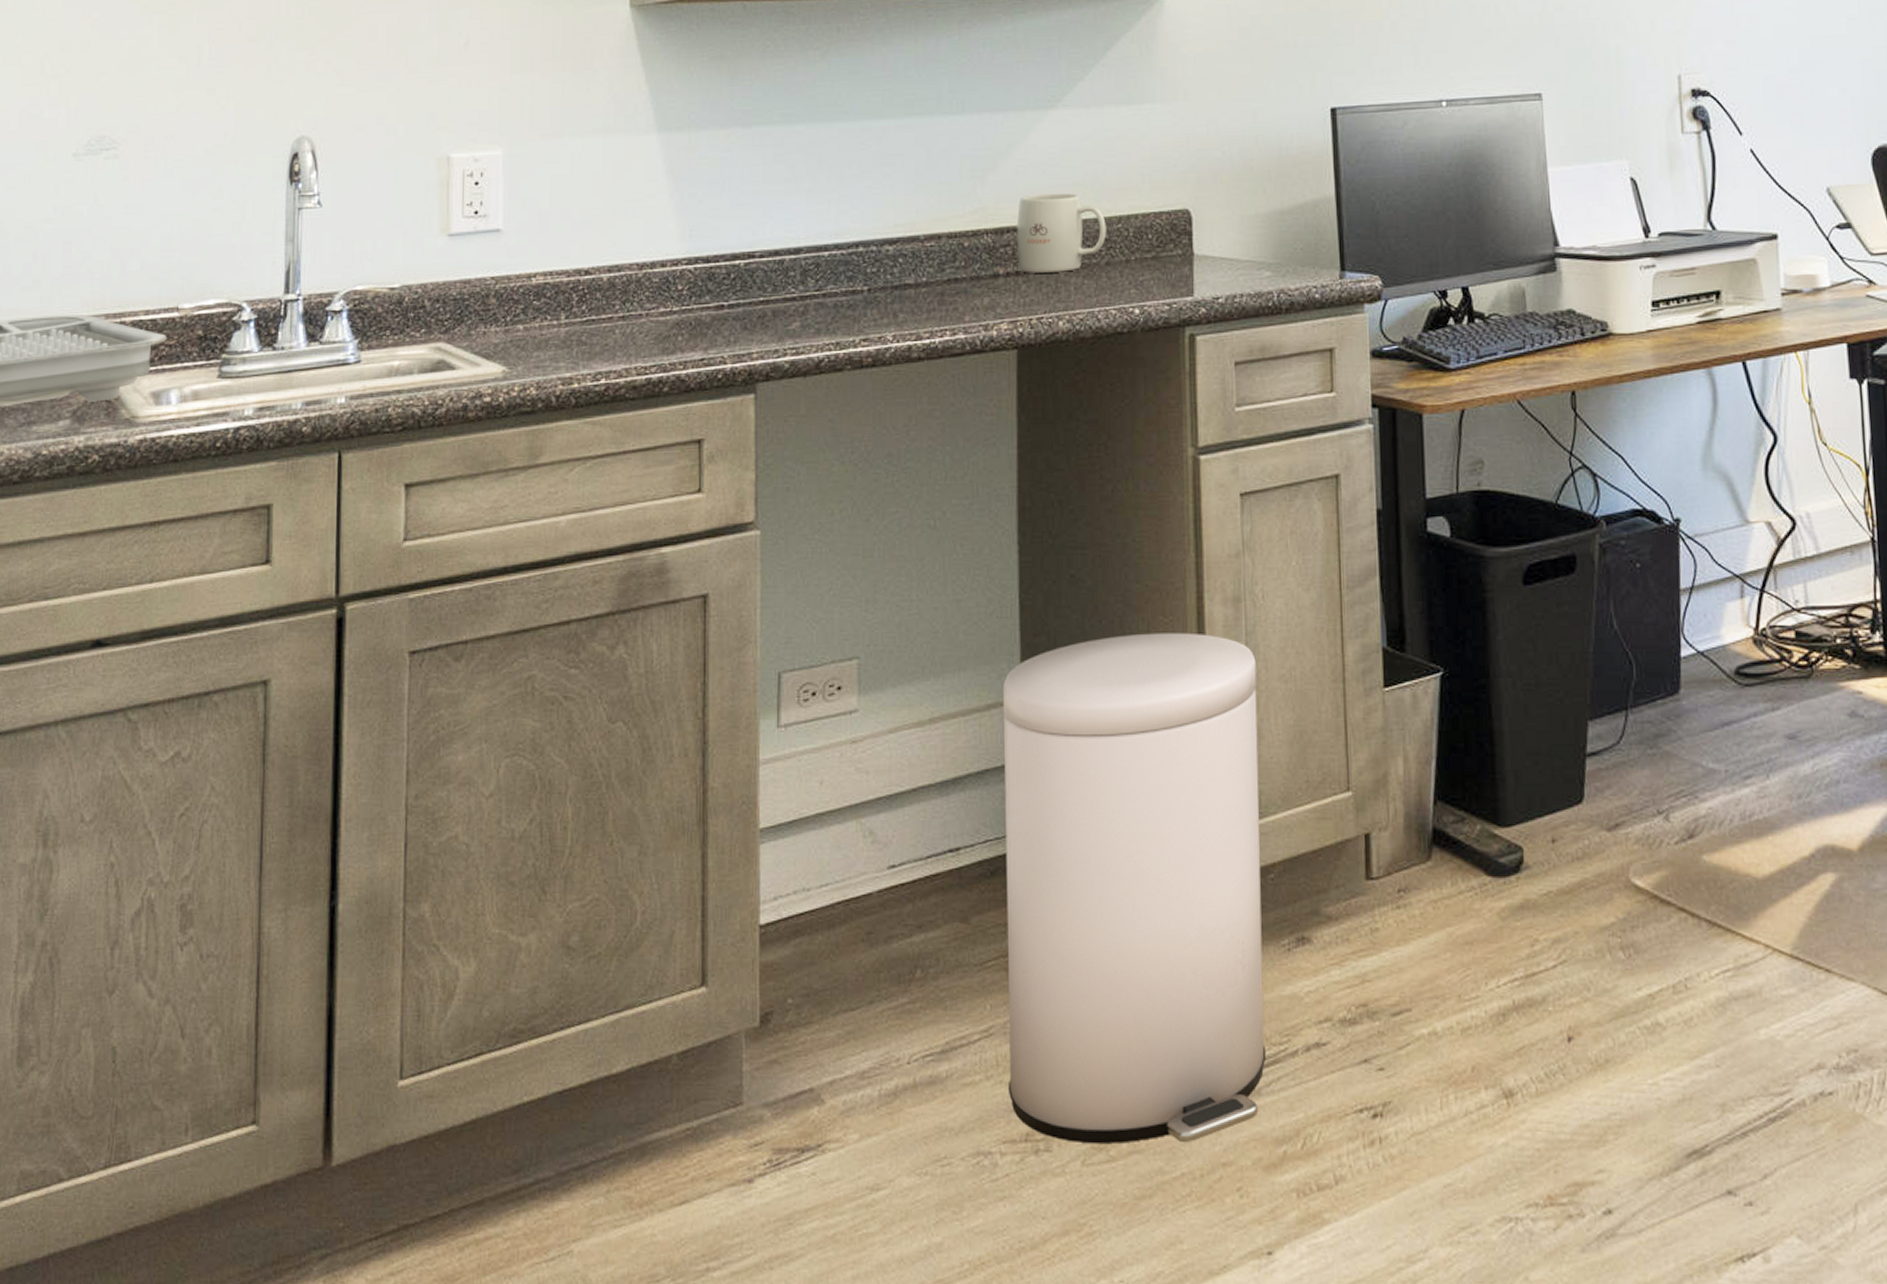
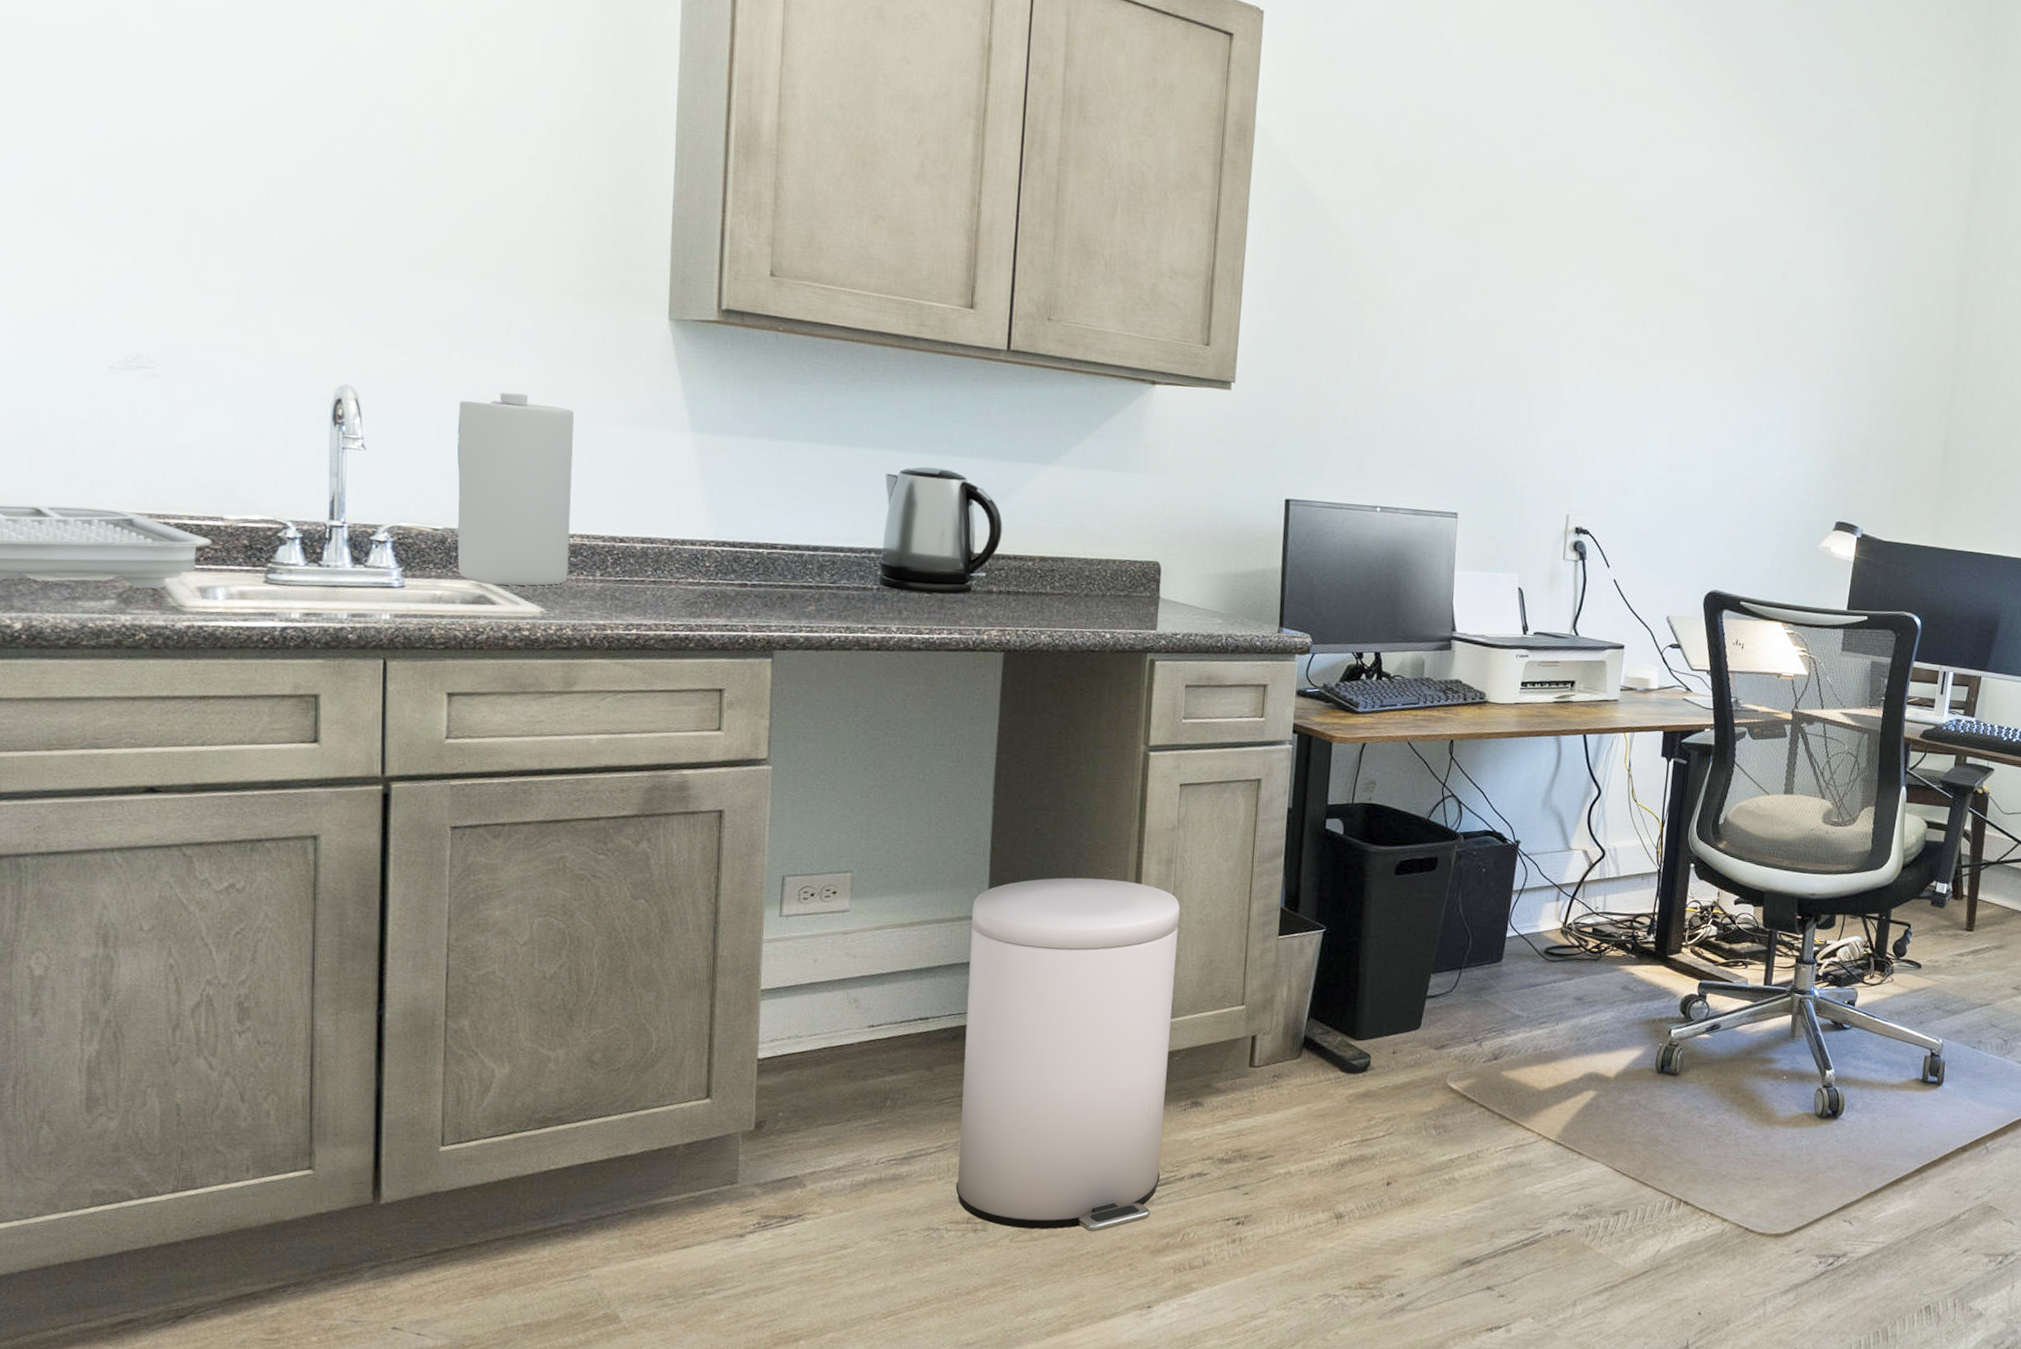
paper towel holder: none [414,116,535,346] -> present [457,392,575,586]
kettle: none [869,132,1005,289] -> present [879,466,1003,595]
mug: present [1016,193,1107,273] -> none [1009,531,1088,597]

